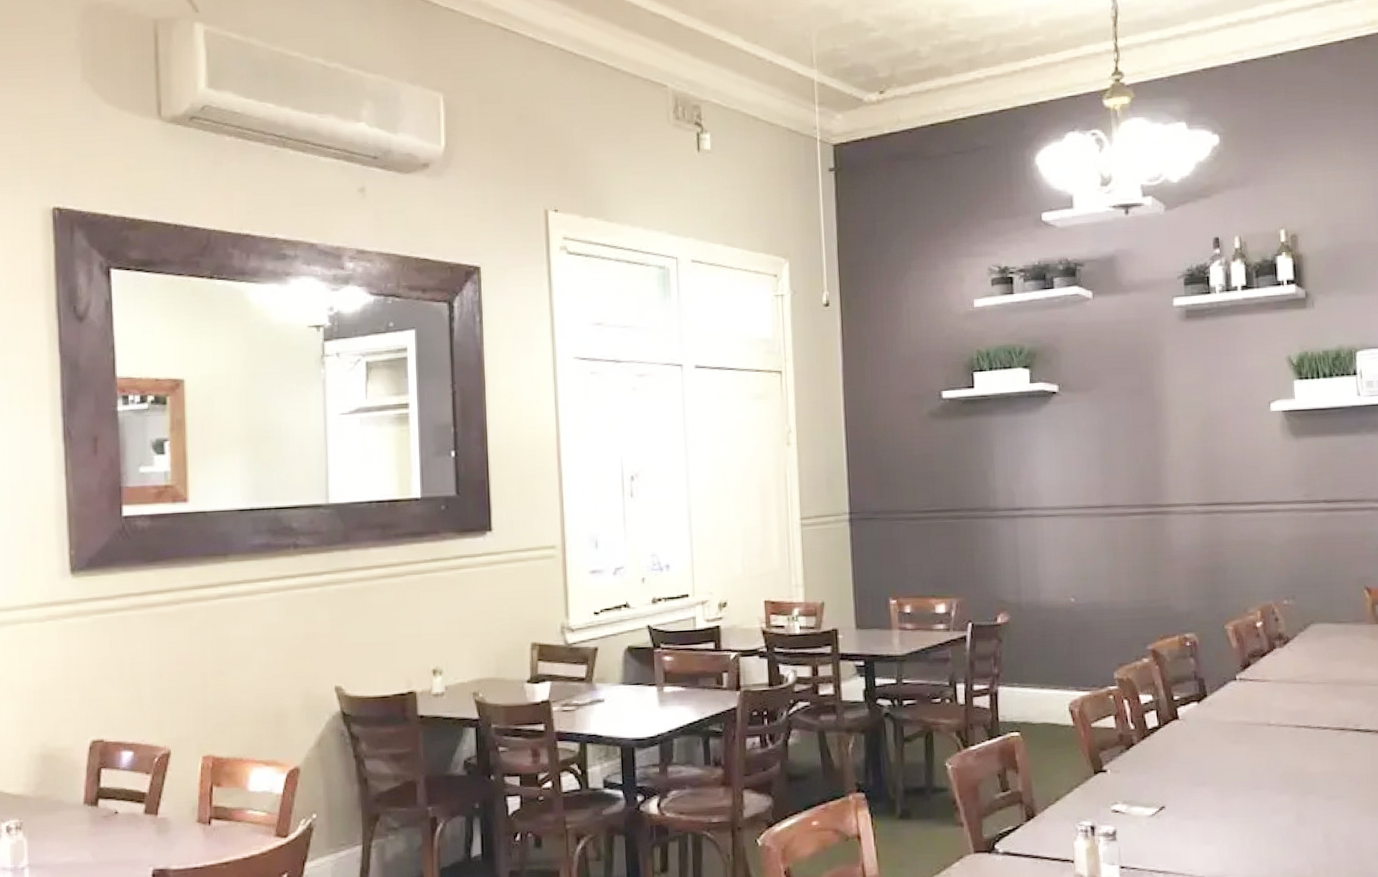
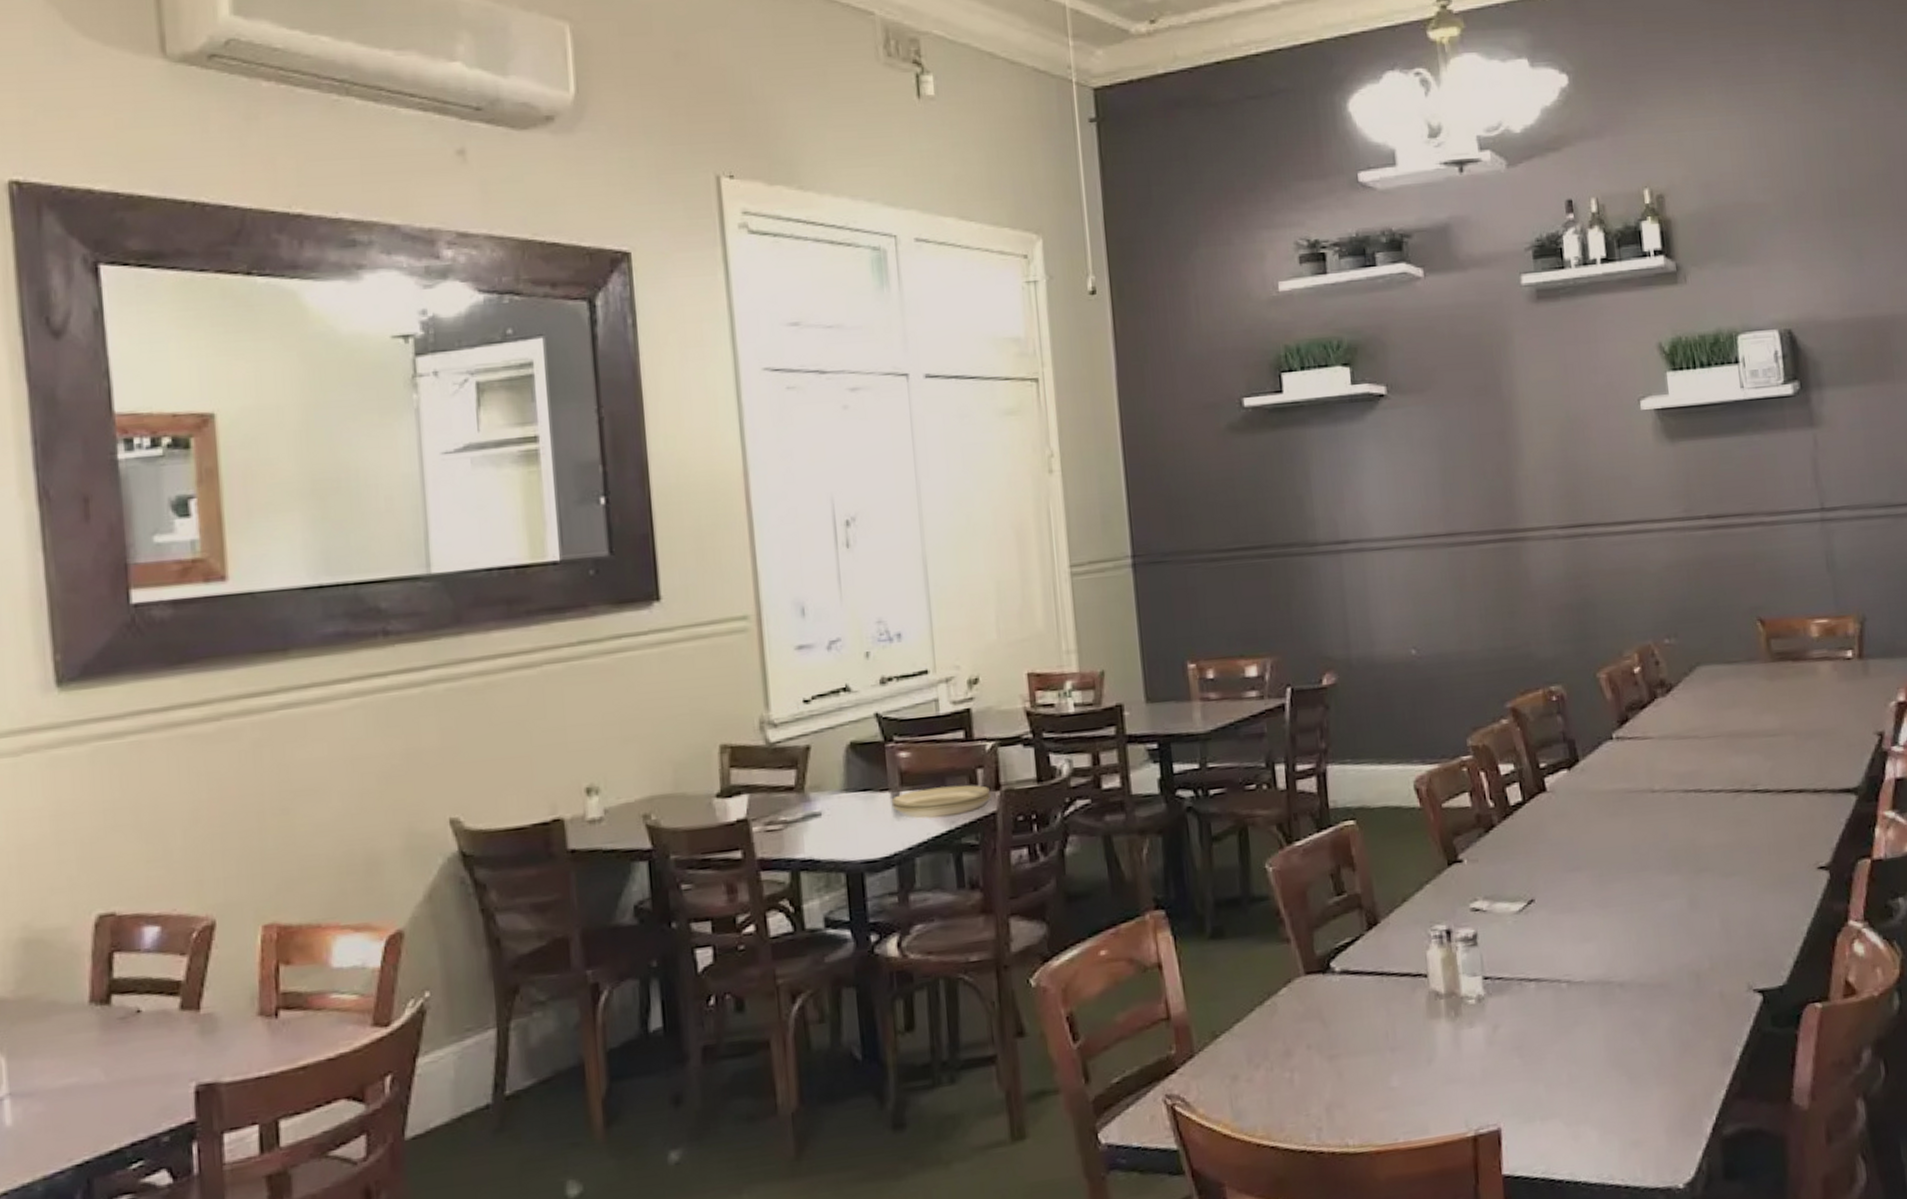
plate: none [657,685,733,709] -> present [891,785,992,819]

